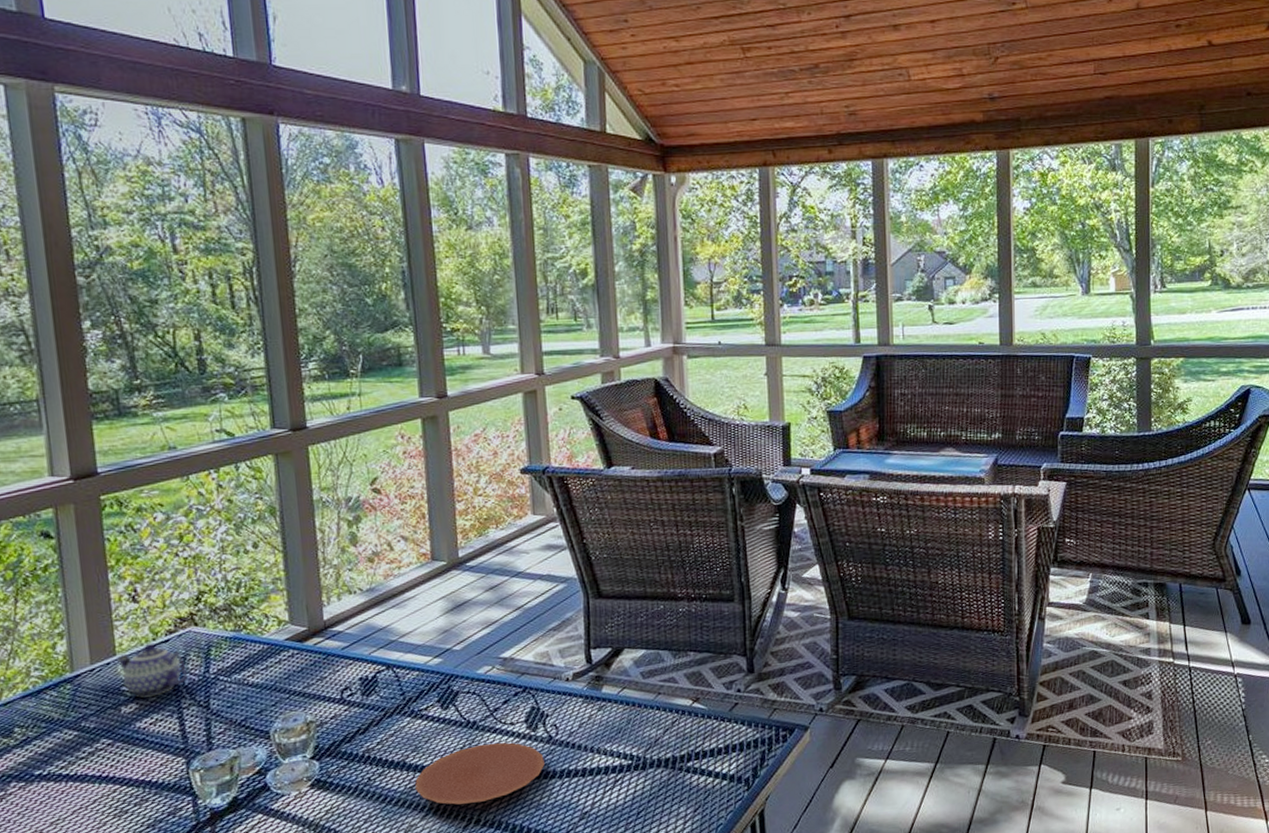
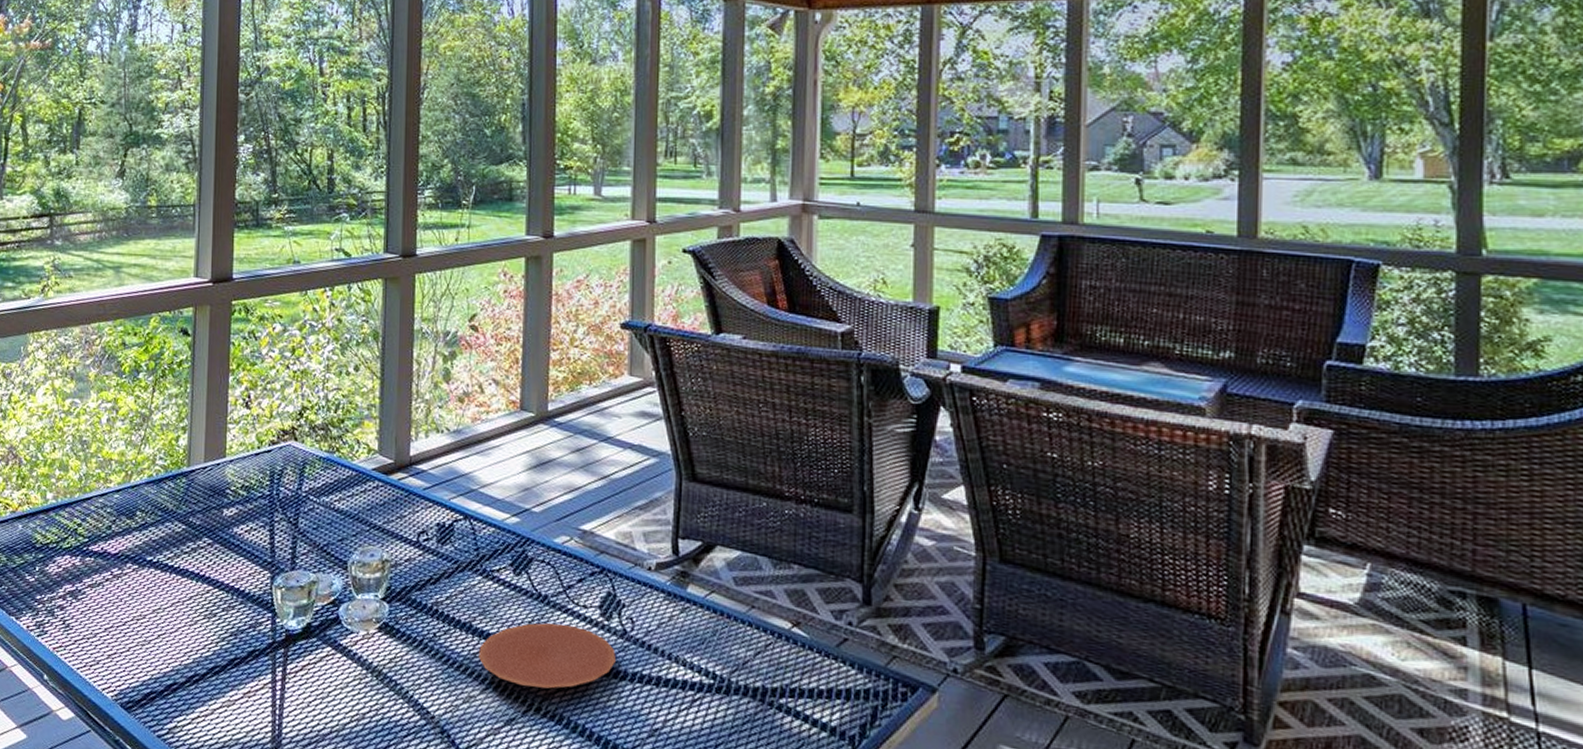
teapot: present [117,643,189,698] -> none [226,450,283,504]

